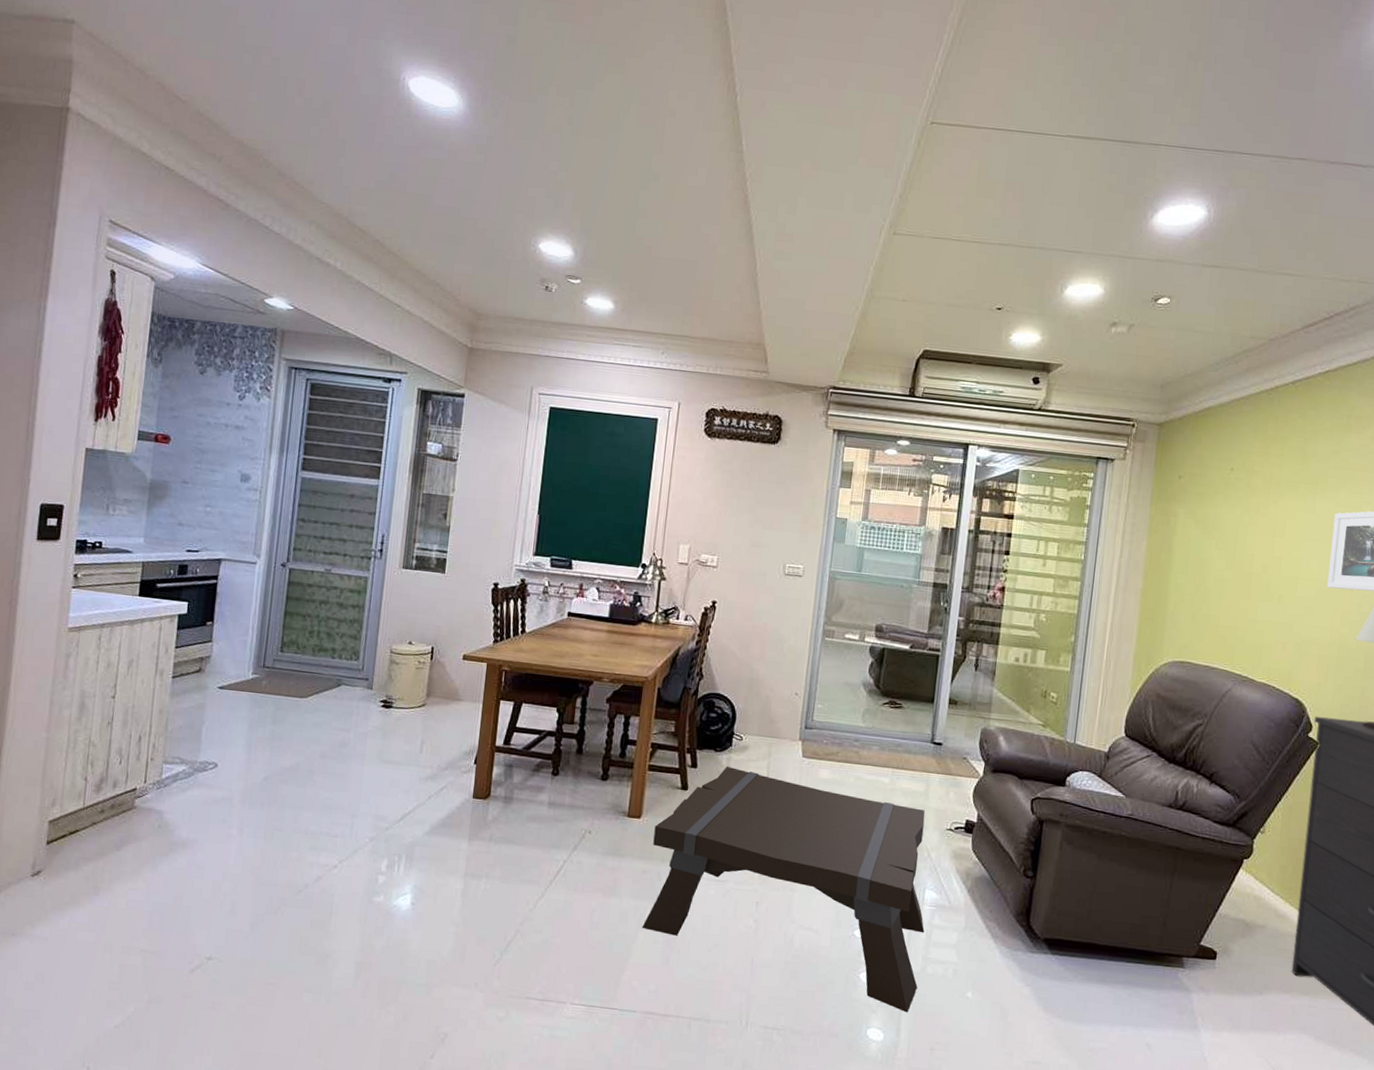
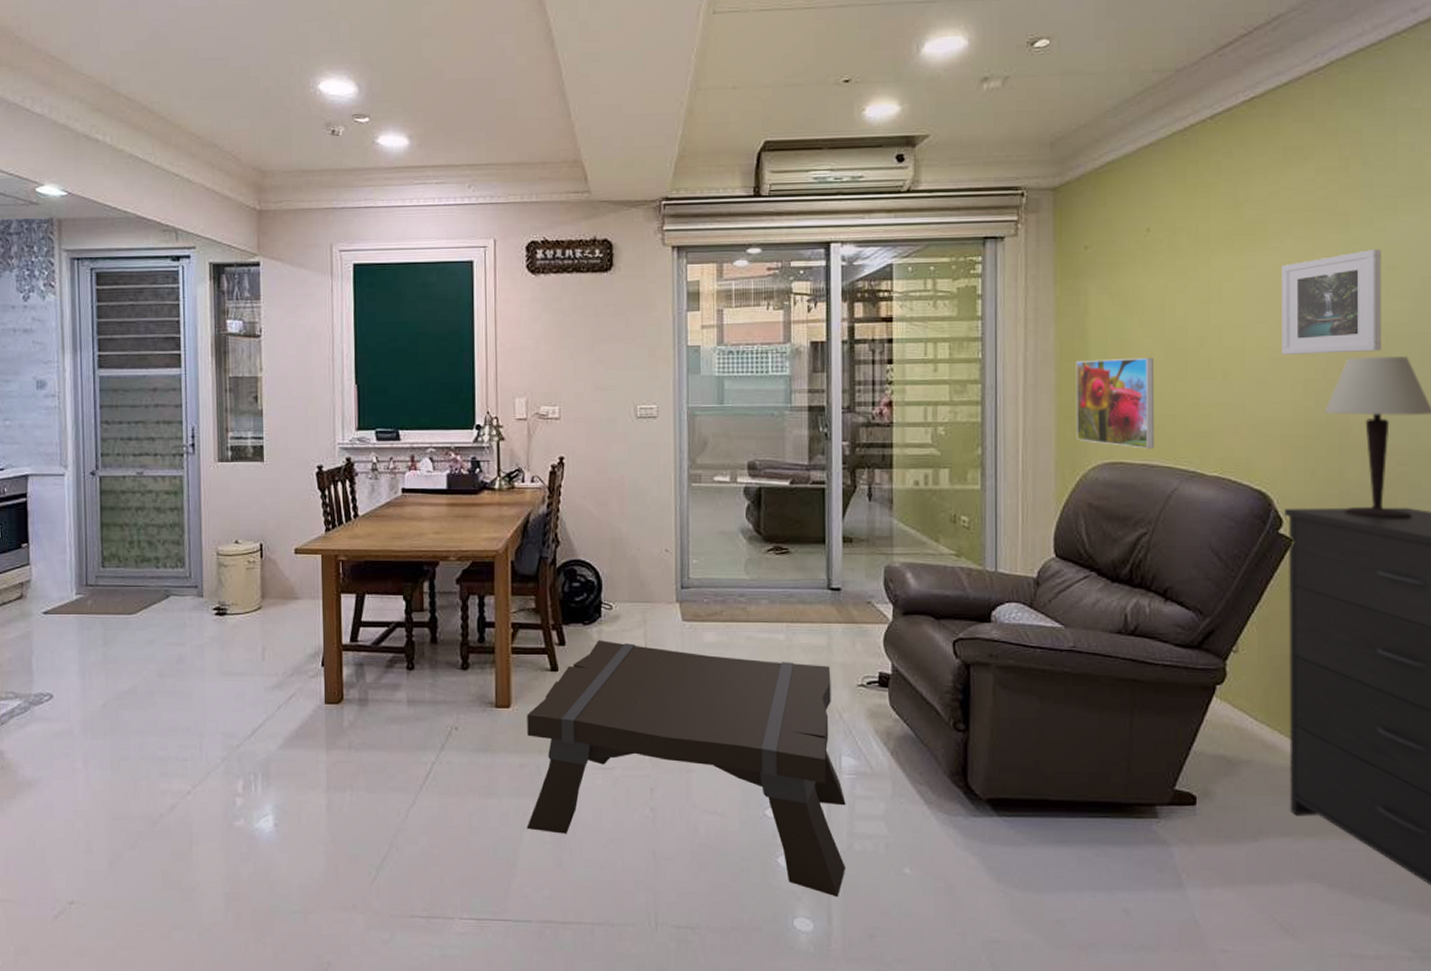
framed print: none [1153,572,1224,654] -> present [1075,357,1155,449]

